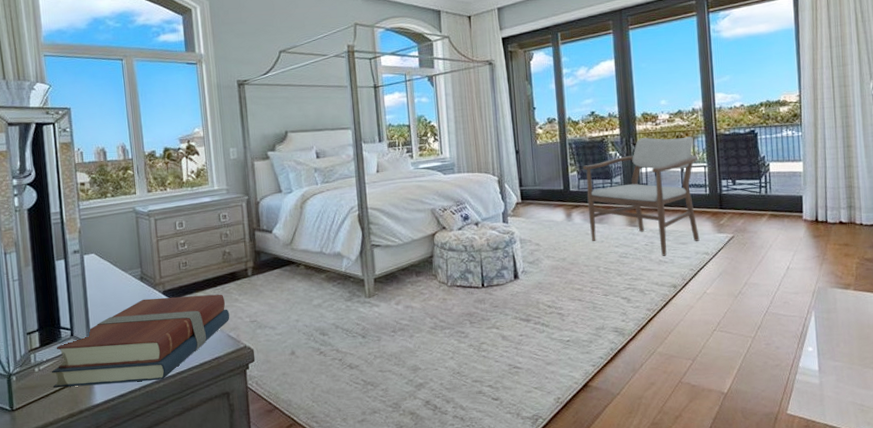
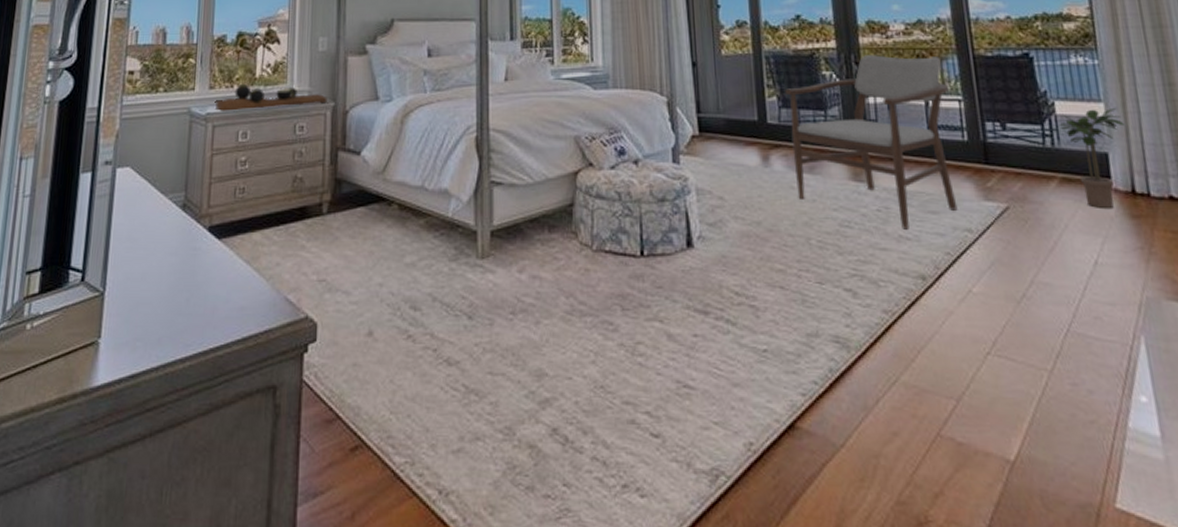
books: present [51,294,230,388] -> none [44,235,292,358]
decorative tray: none [154,186,242,209] -> present [216,83,327,112]
potted plant: none [771,165,815,233] -> present [1059,108,1124,208]

